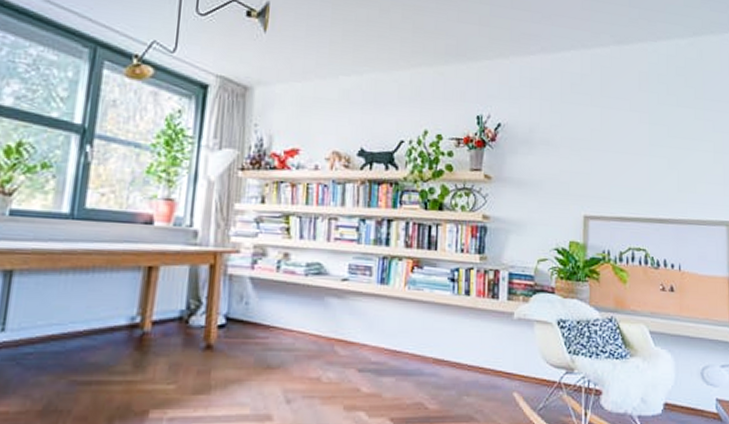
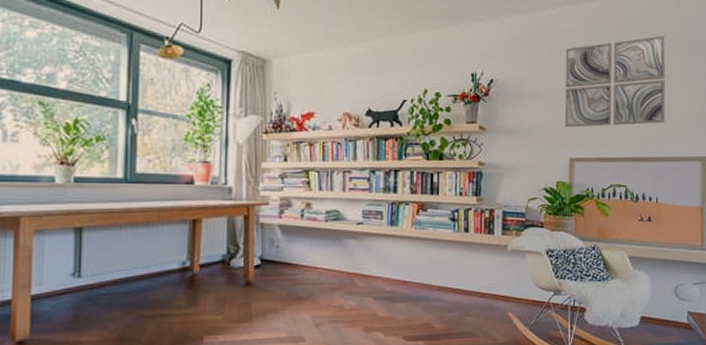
wall art: none [579,87,687,182] -> present [565,35,666,128]

